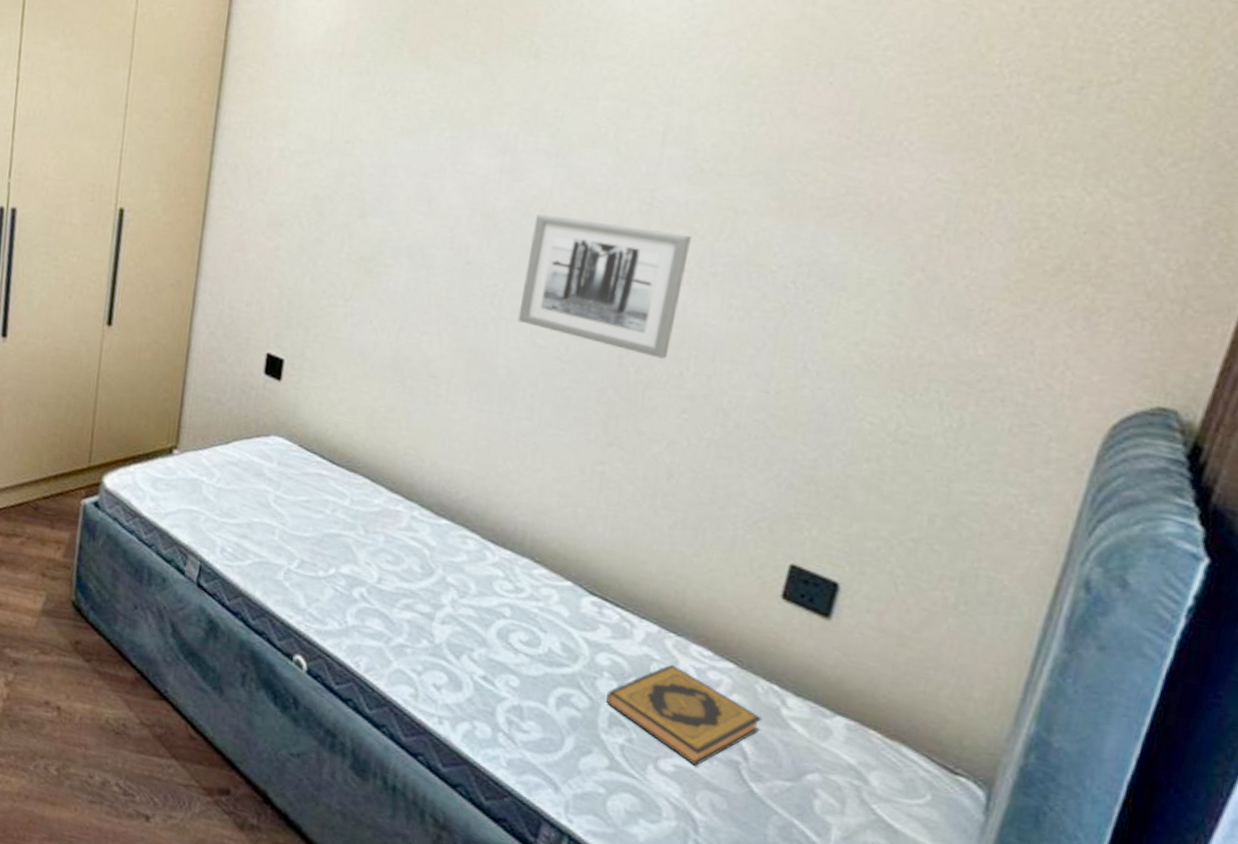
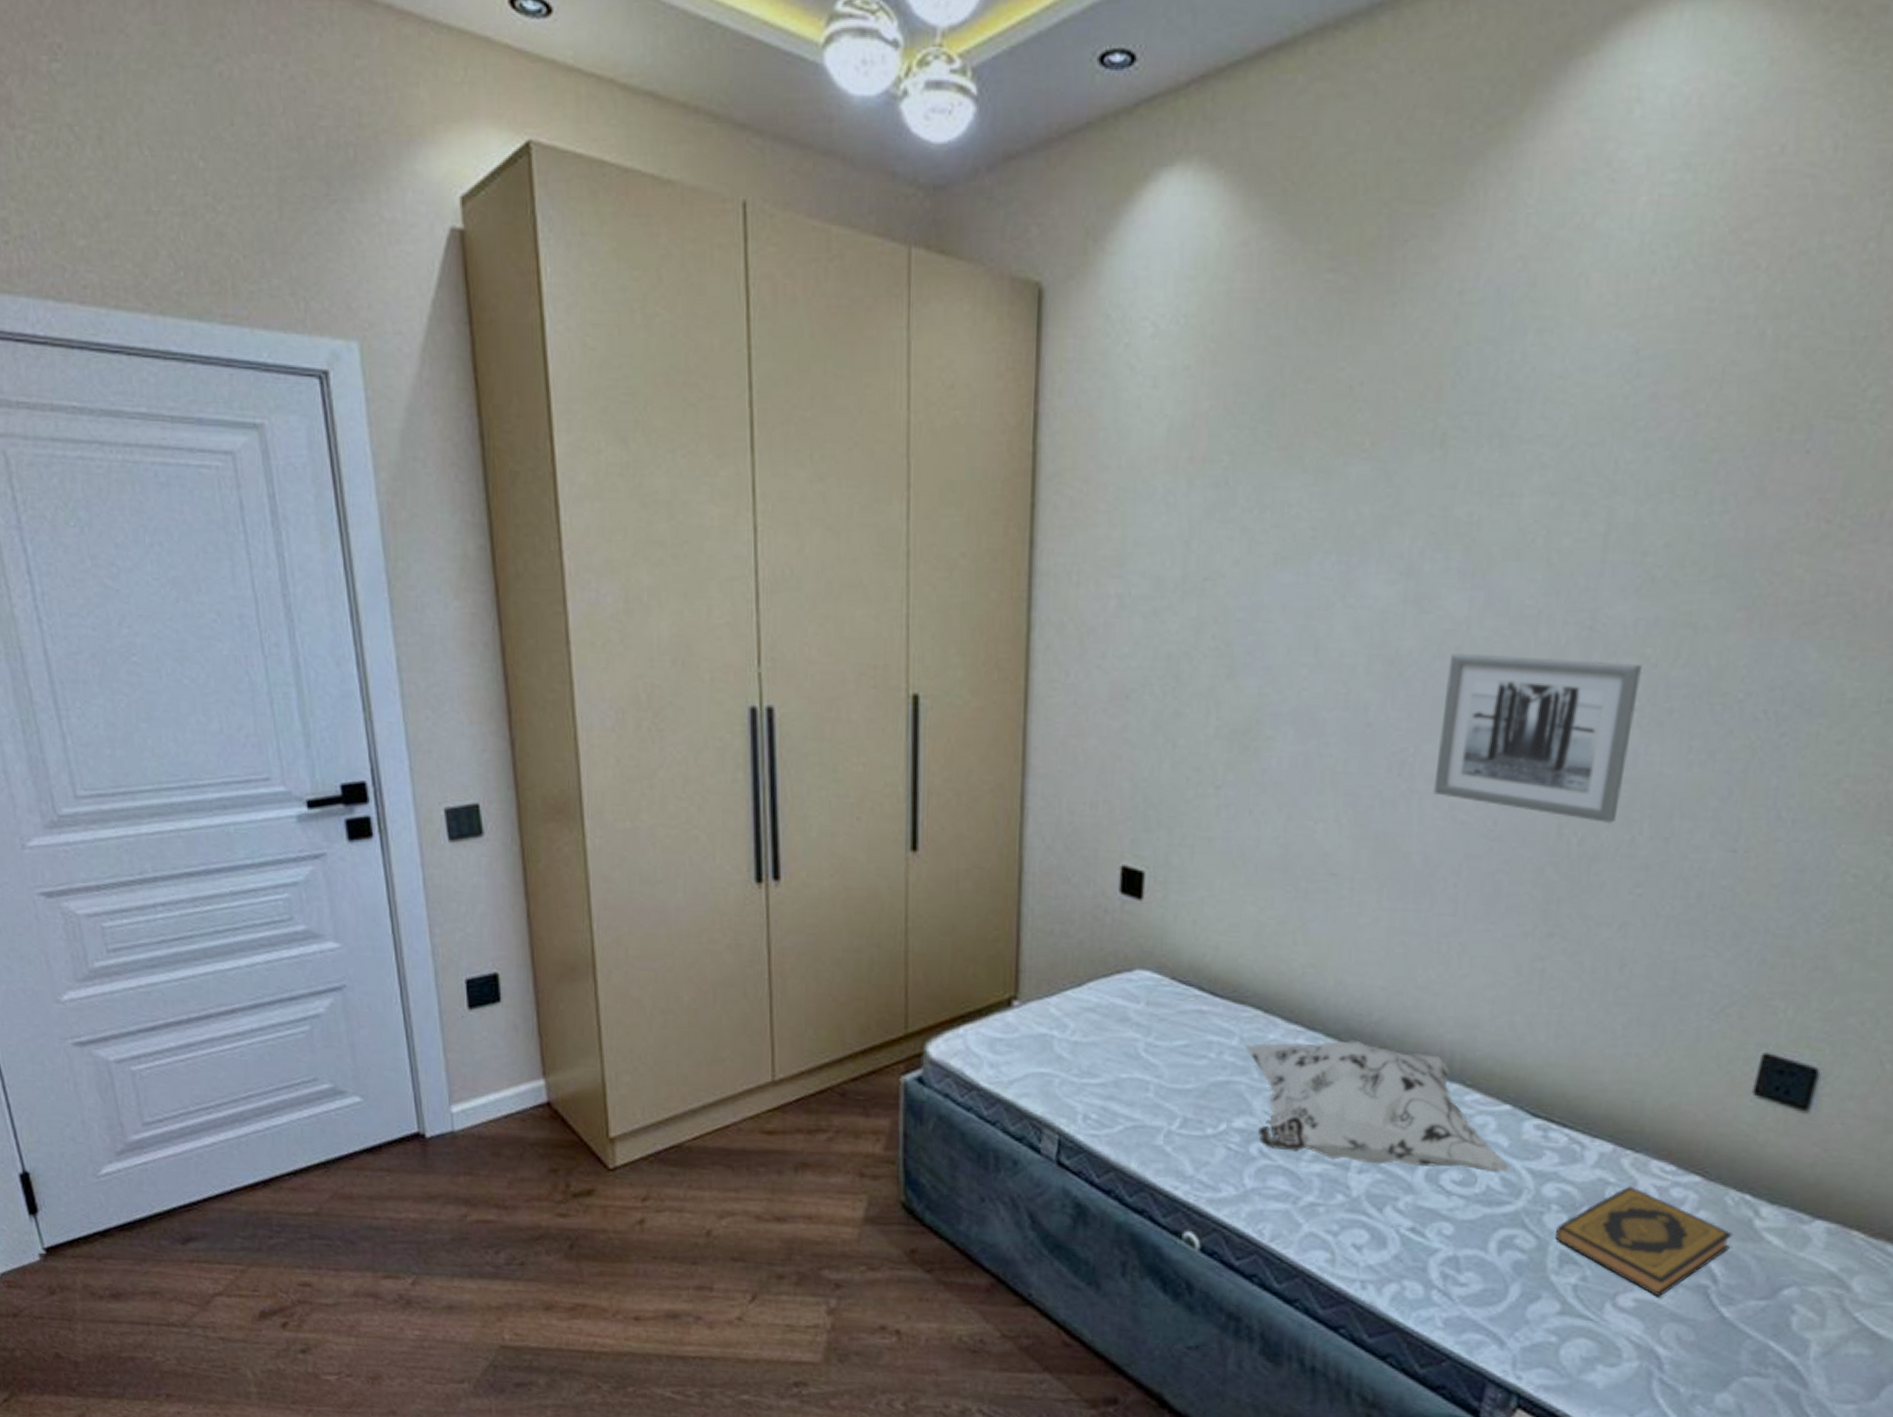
decorative pillow: none [353,505,570,640] -> present [1243,1040,1512,1174]

